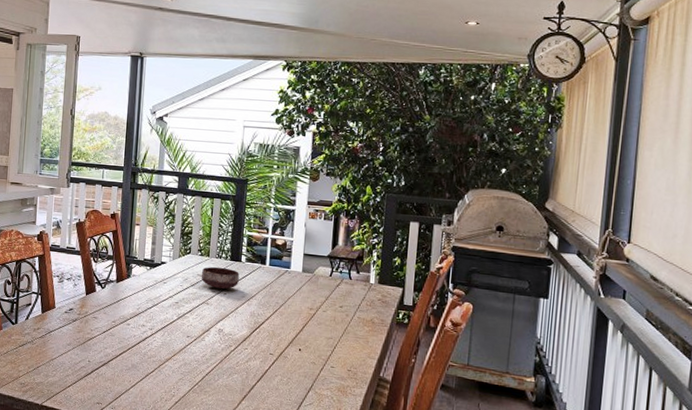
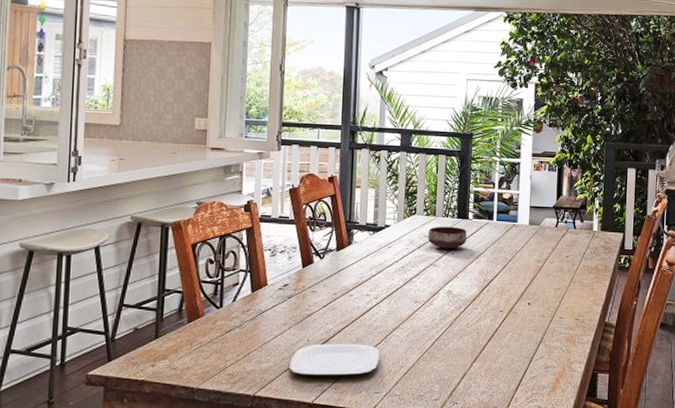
plate: none [72,365,153,399] -> present [289,344,380,376]

